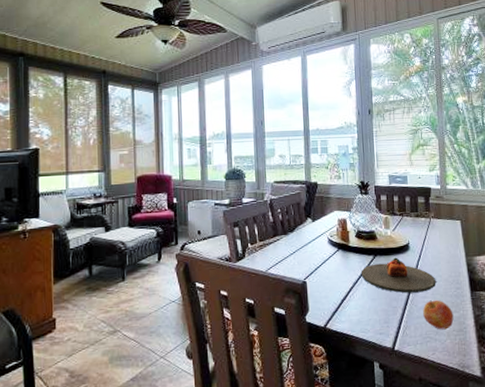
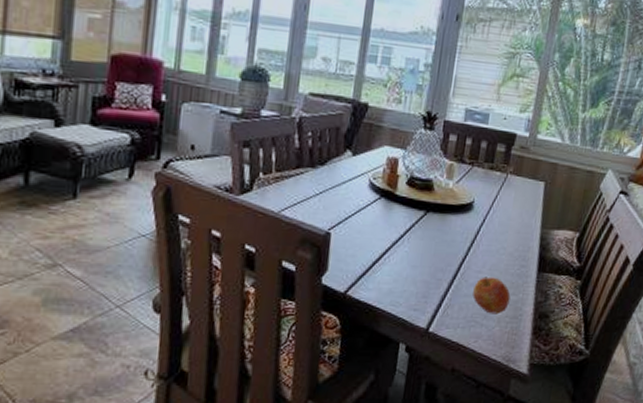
plate: present [361,257,436,293] -> none [403,217,498,266]

